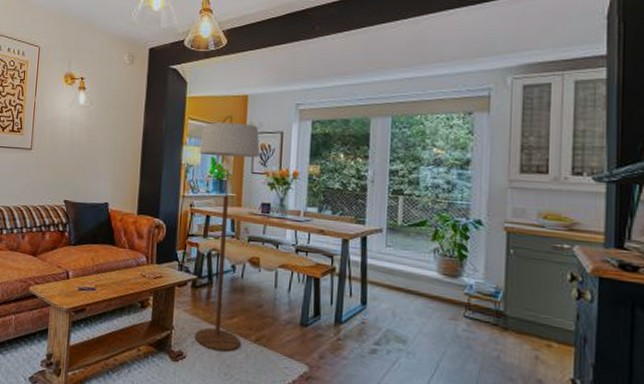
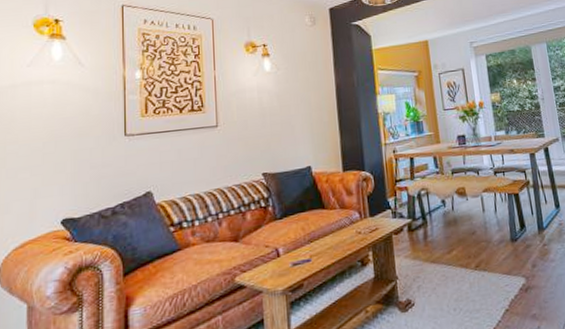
floor lamp: present [194,115,261,352] -> none [392,60,463,289]

